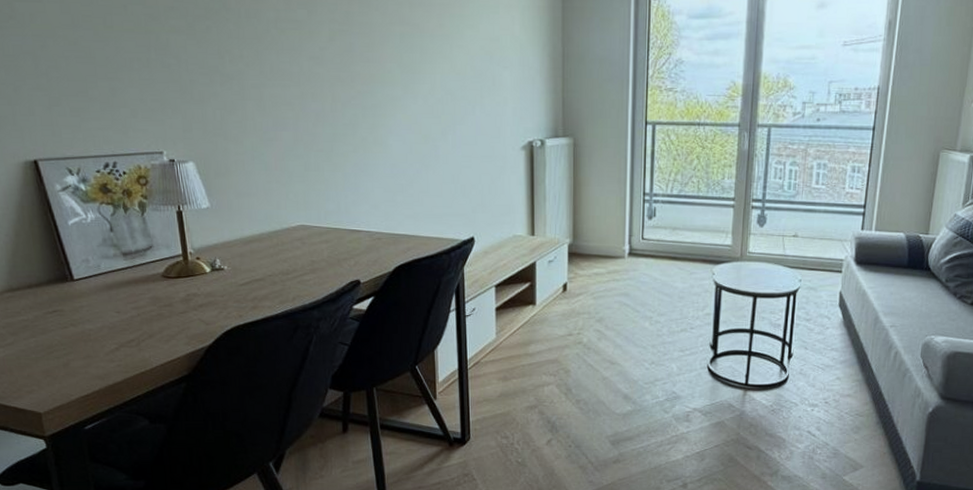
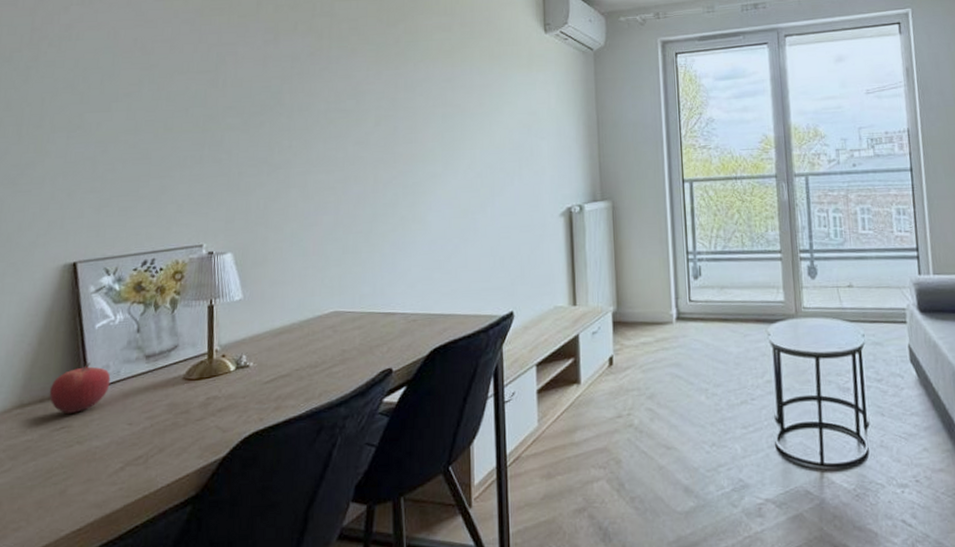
fruit: none [35,256,93,299] -> present [49,362,111,413]

